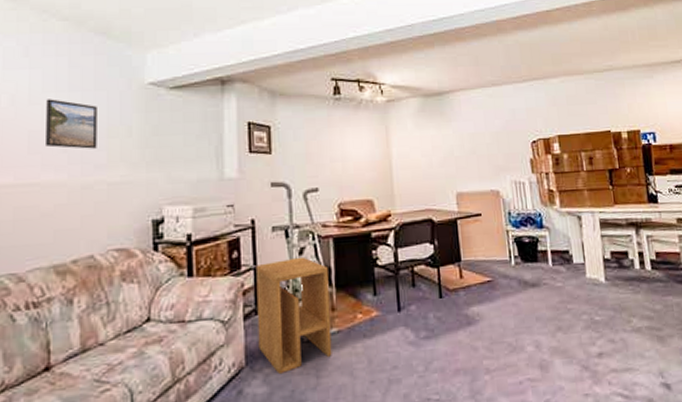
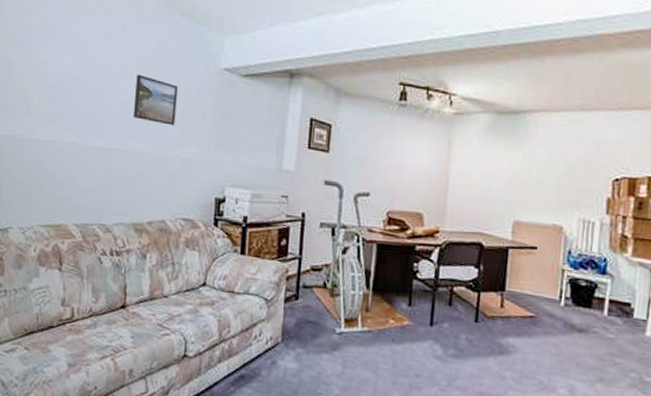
side table: present [255,256,332,375] -> none [294,255,368,357]

